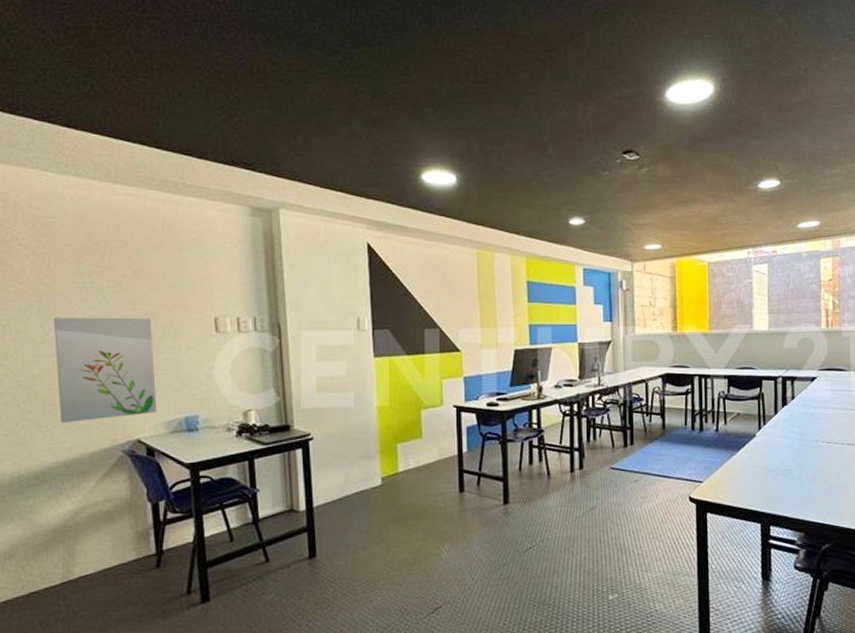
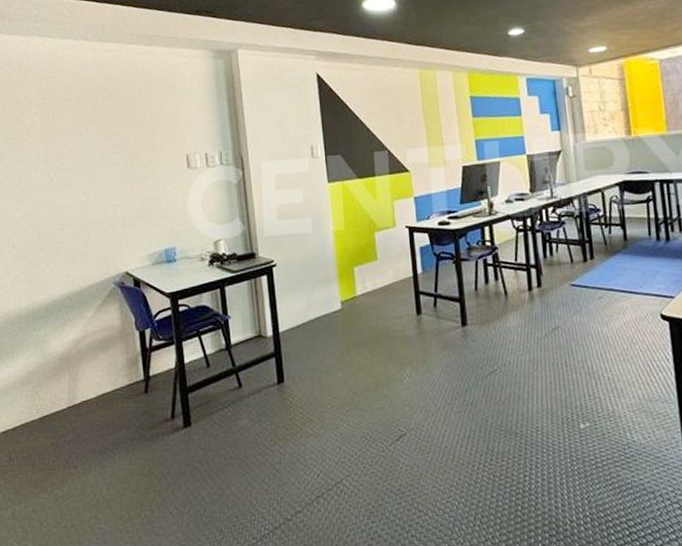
wall art: present [53,317,157,423] -> none [57,159,141,259]

